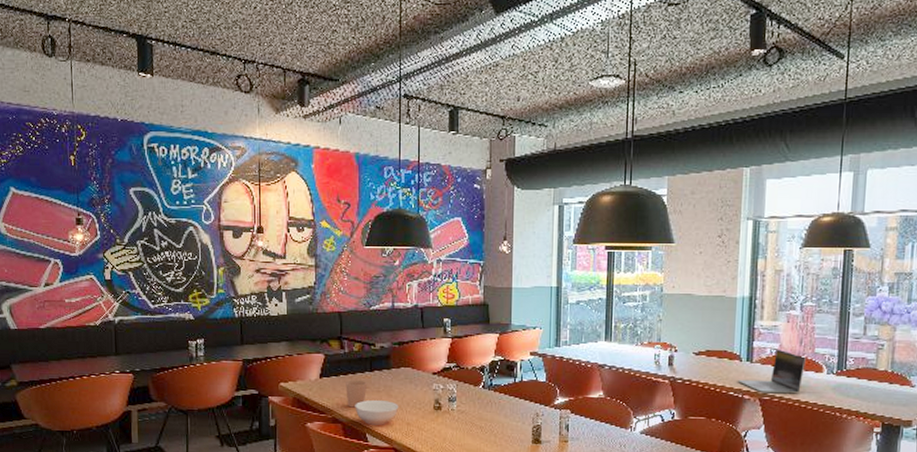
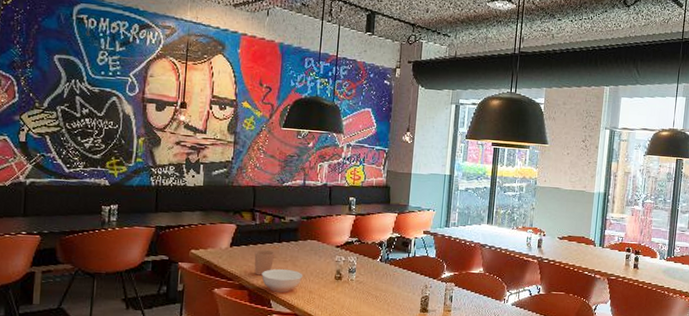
laptop: present [737,349,806,394] -> none [591,237,644,275]

